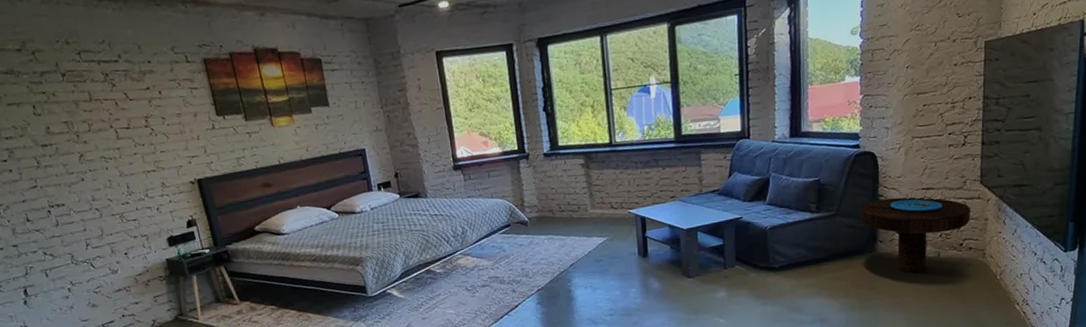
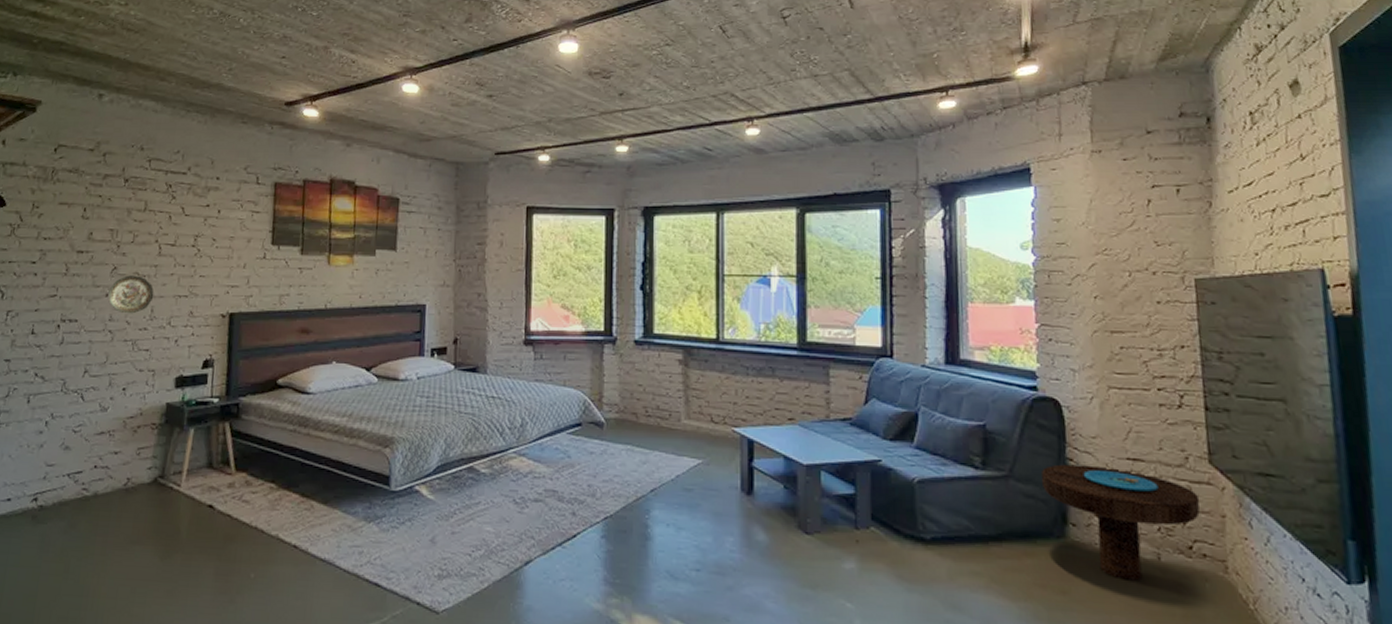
decorative plate: none [83,159,126,193] -> present [108,275,154,314]

